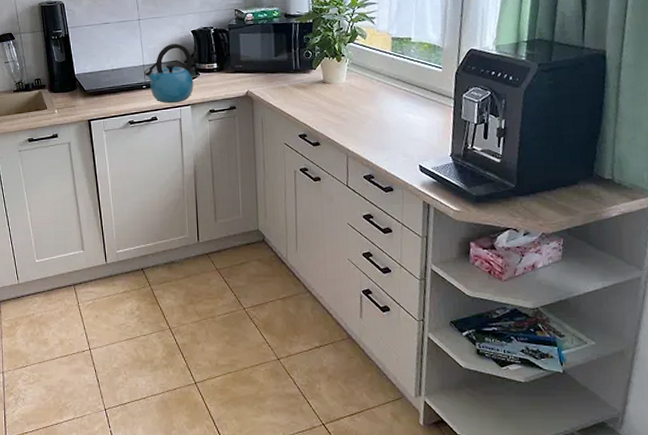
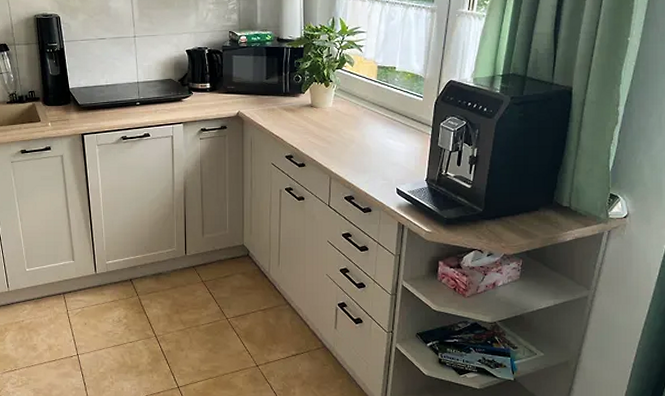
kettle: present [144,43,194,104] -> none [138,62,186,121]

